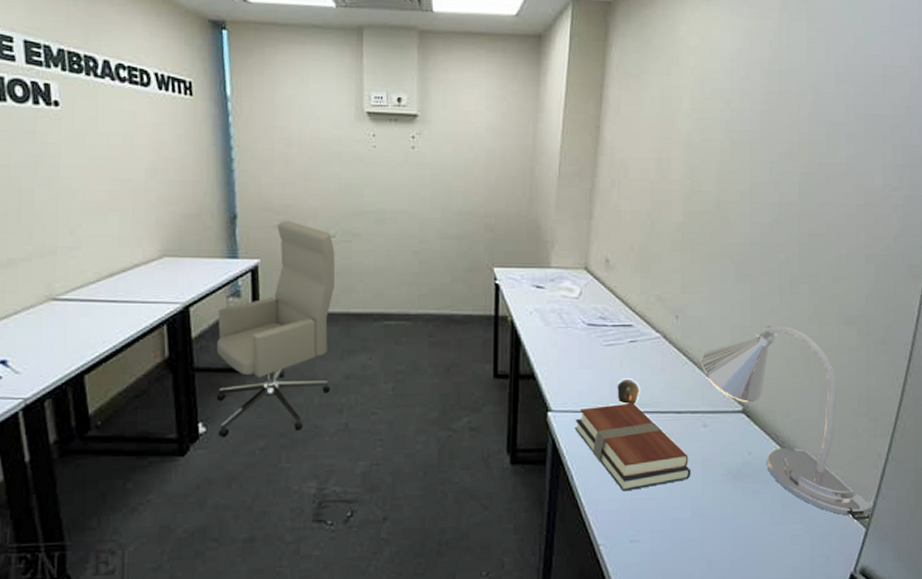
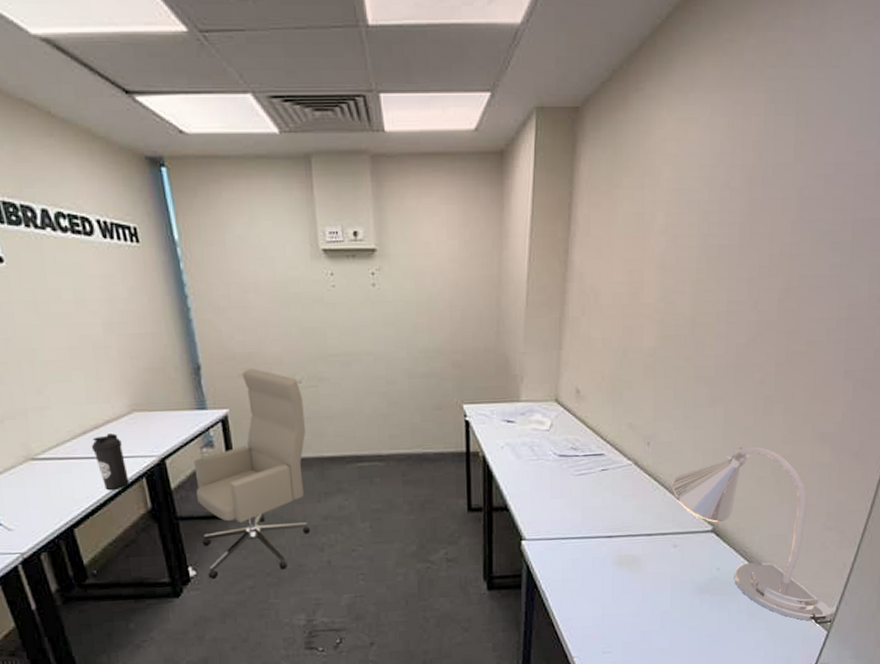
water bottle: none [115,278,149,337] -> present [91,433,129,491]
books: present [574,402,691,492] -> none [547,528,661,610]
computer mouse: present [617,380,639,404] -> none [589,506,611,529]

